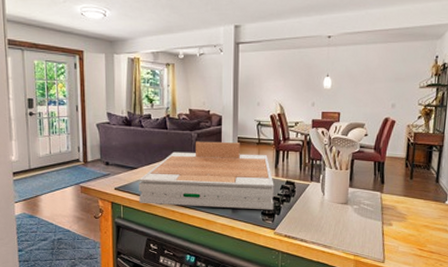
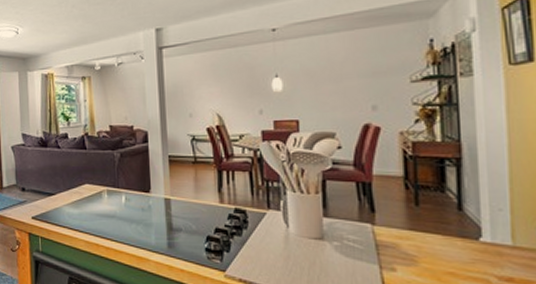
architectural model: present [139,141,274,210] -> none [57,161,221,246]

